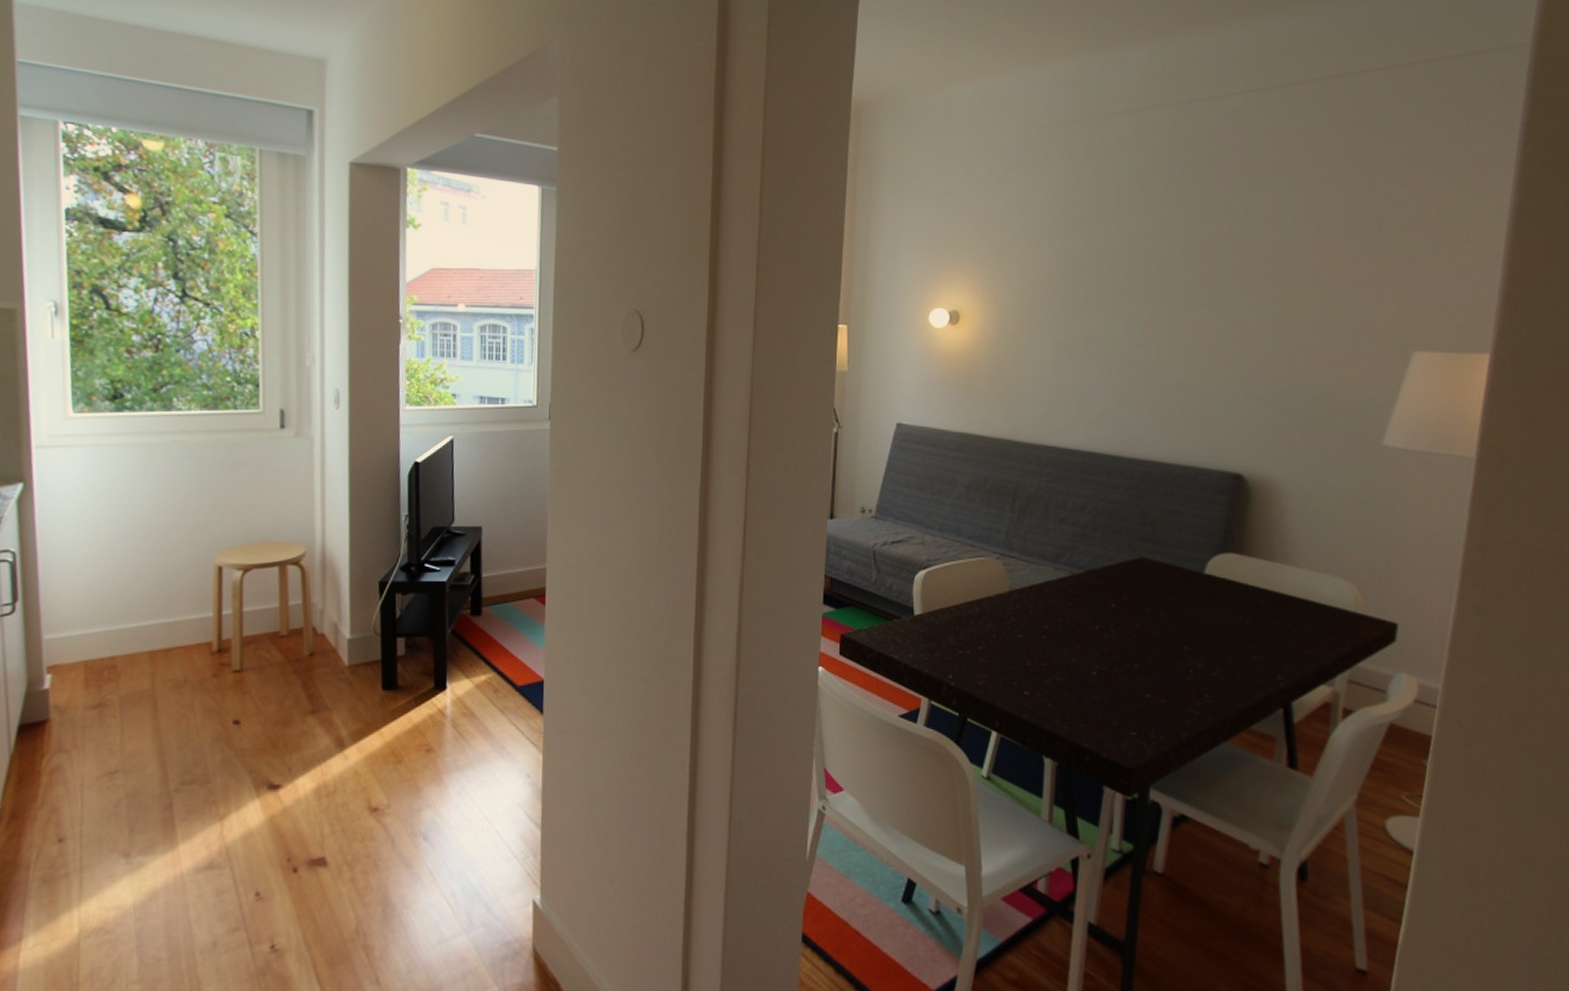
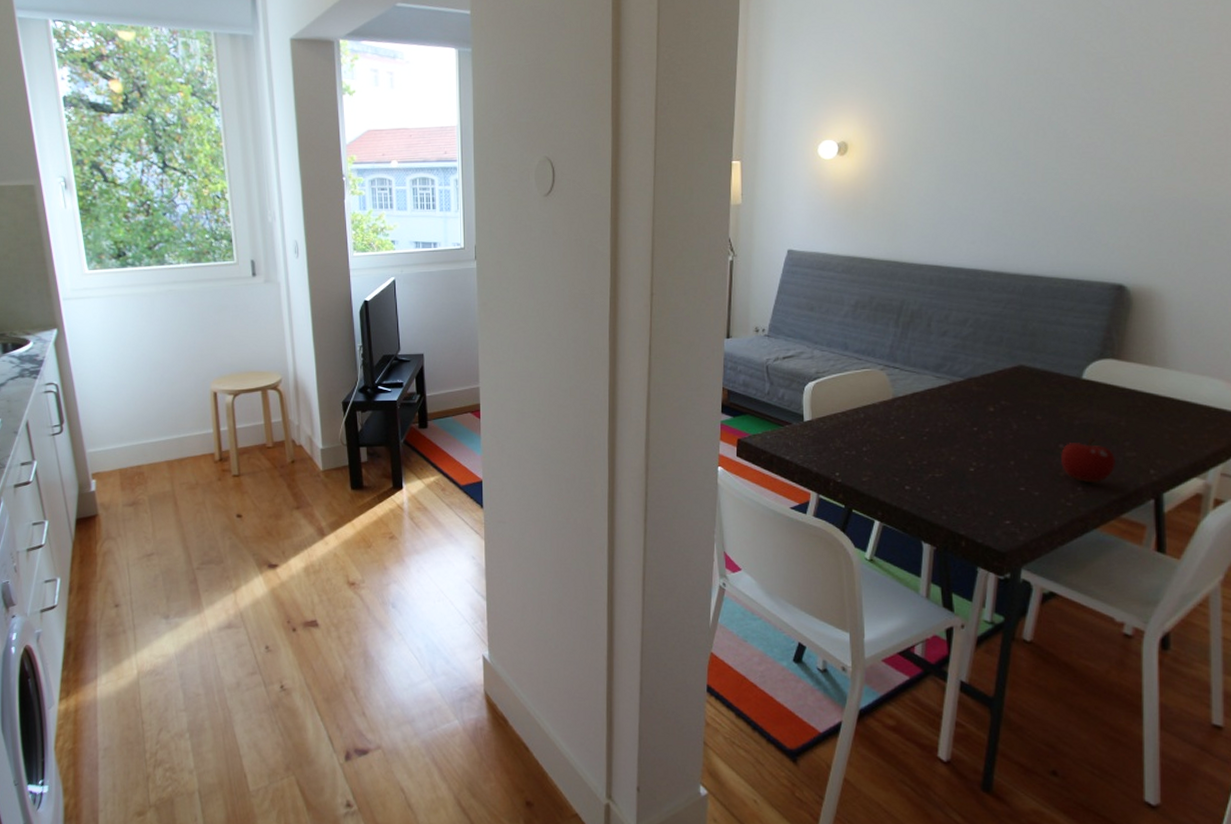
fruit: none [1186,639,1244,690] -> present [1061,437,1117,484]

